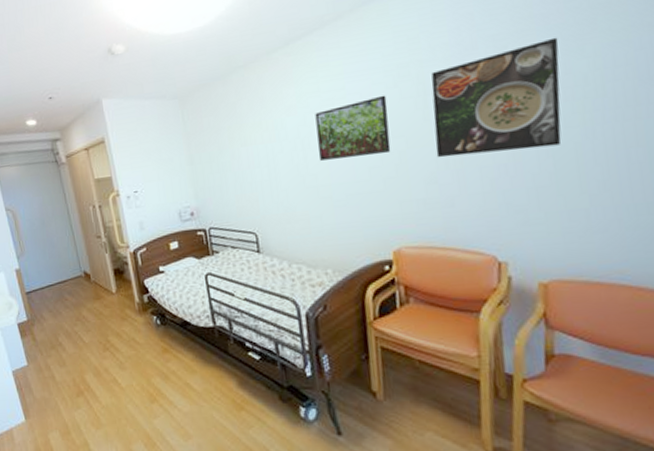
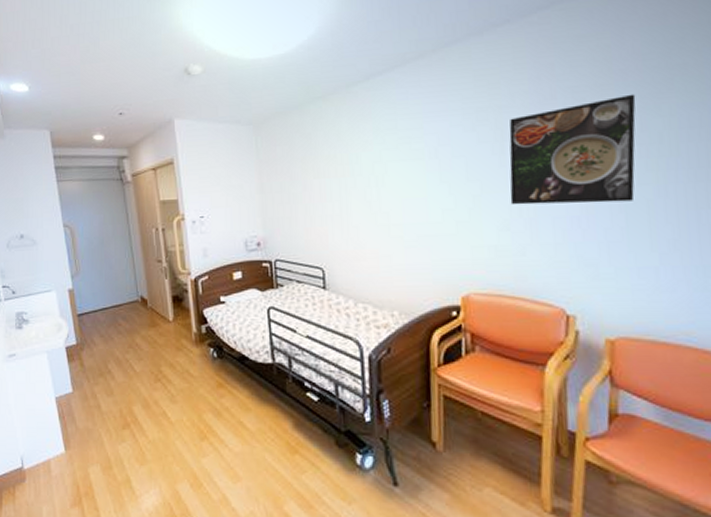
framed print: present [315,95,391,161] -> none [391,137,465,199]

